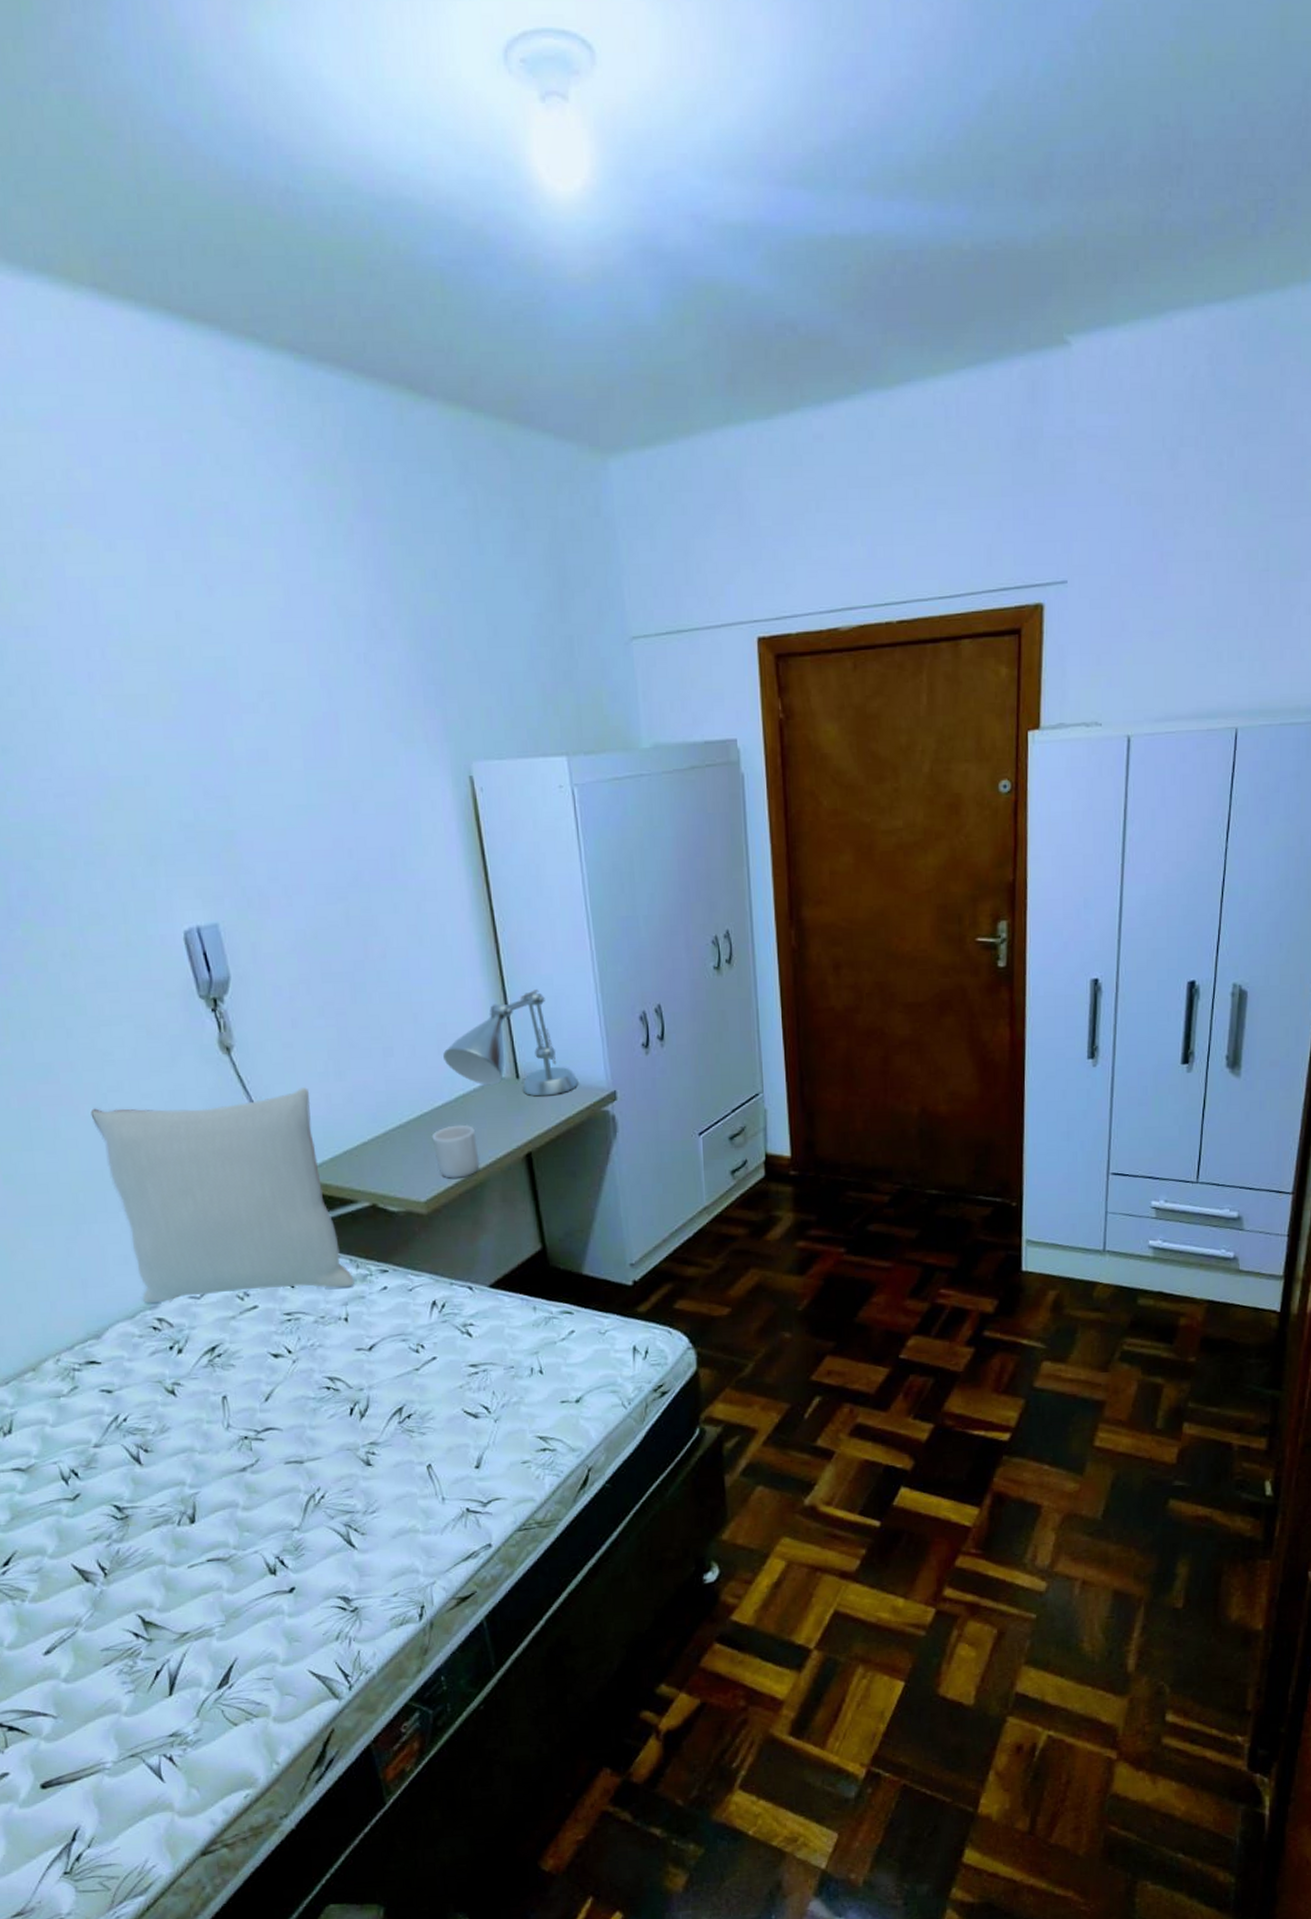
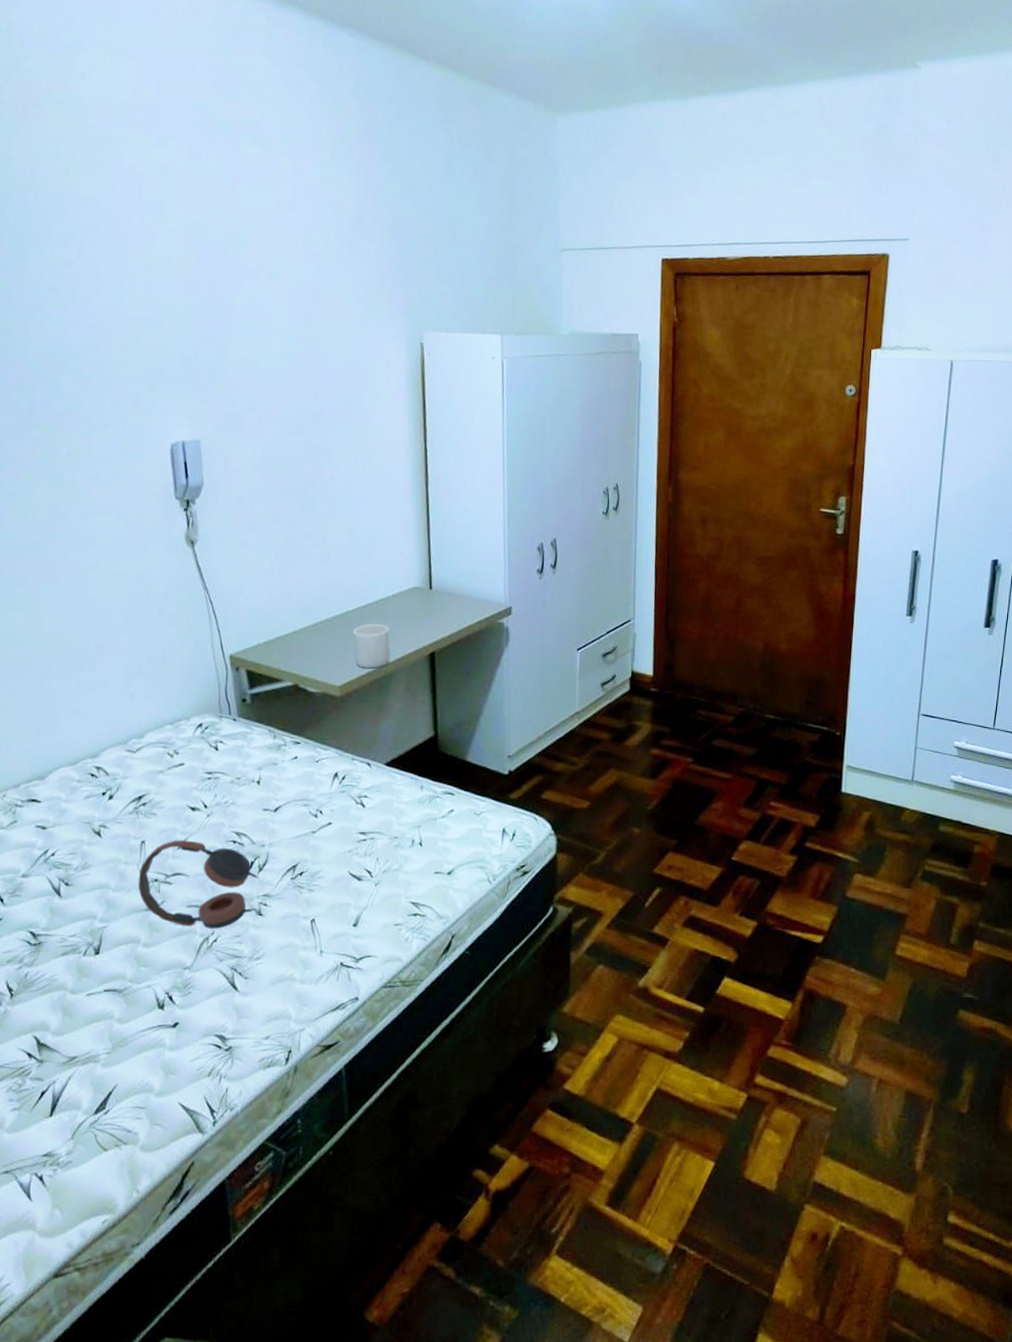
pillow: present [90,1087,355,1304] -> none [69,580,270,754]
headphones: none [225,1391,362,1485] -> present [138,840,259,929]
desk lamp: present [443,989,579,1097] -> none [371,517,481,606]

